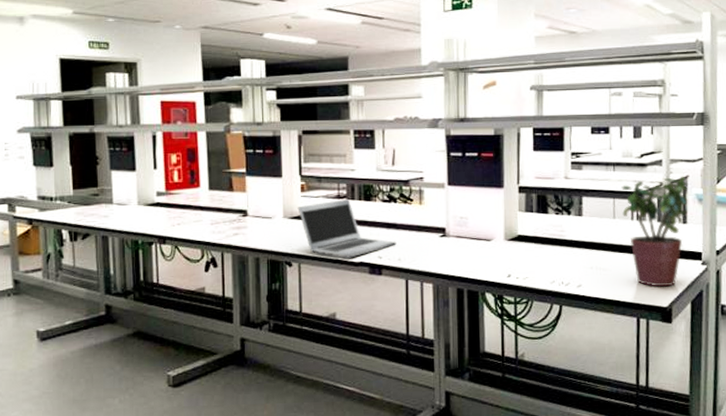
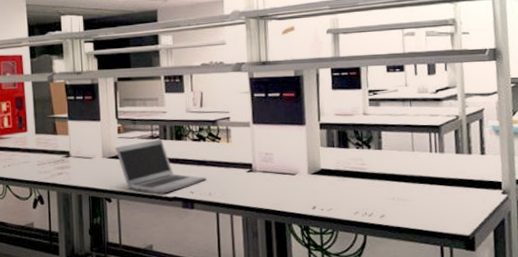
potted plant: present [621,176,688,287] -> none [418,109,485,216]

